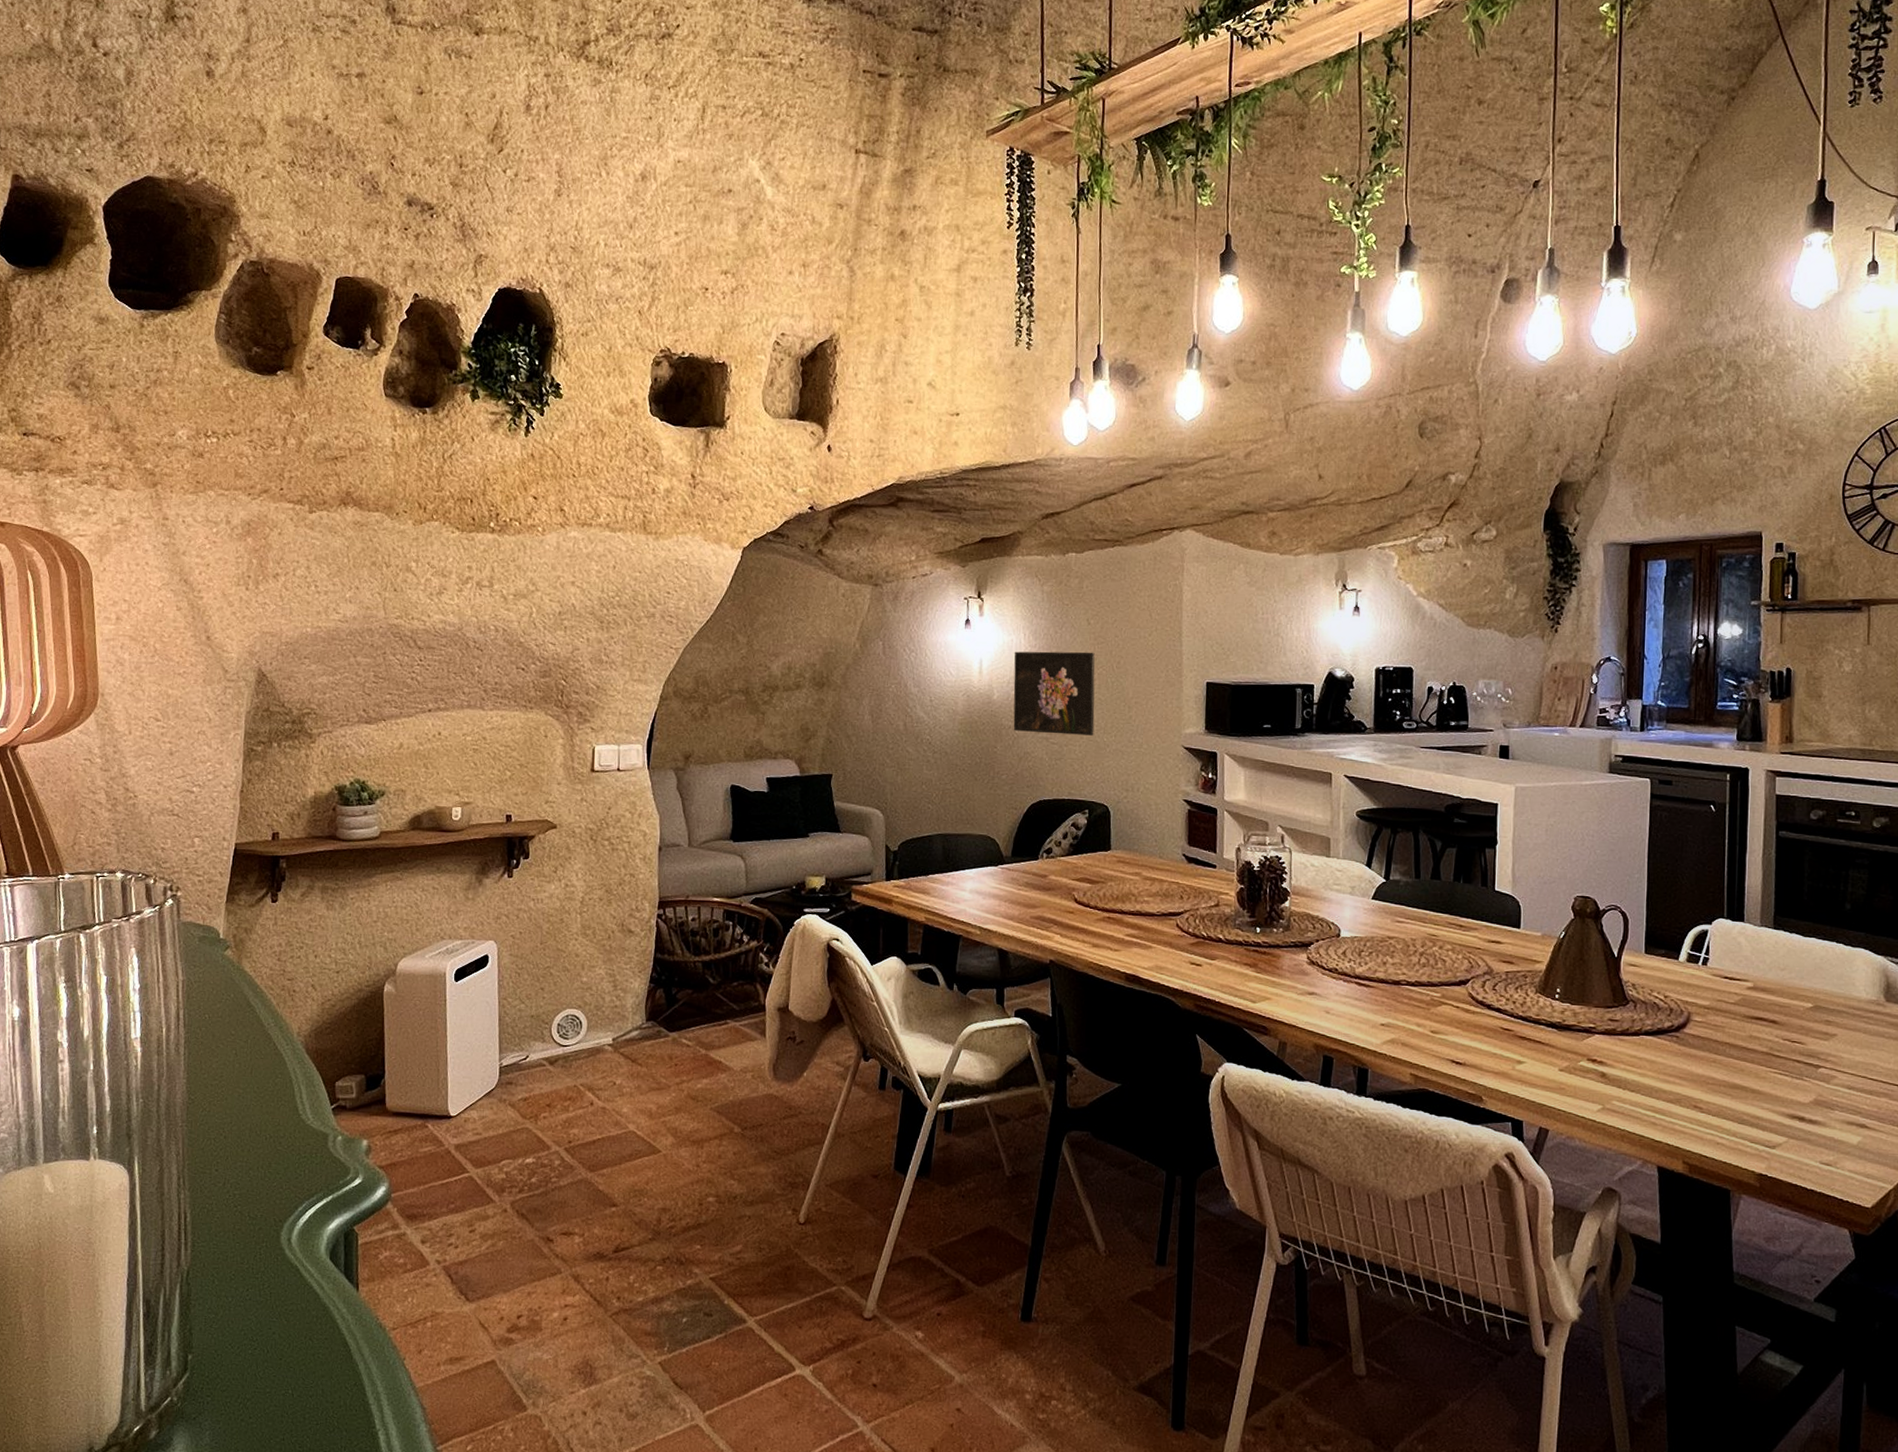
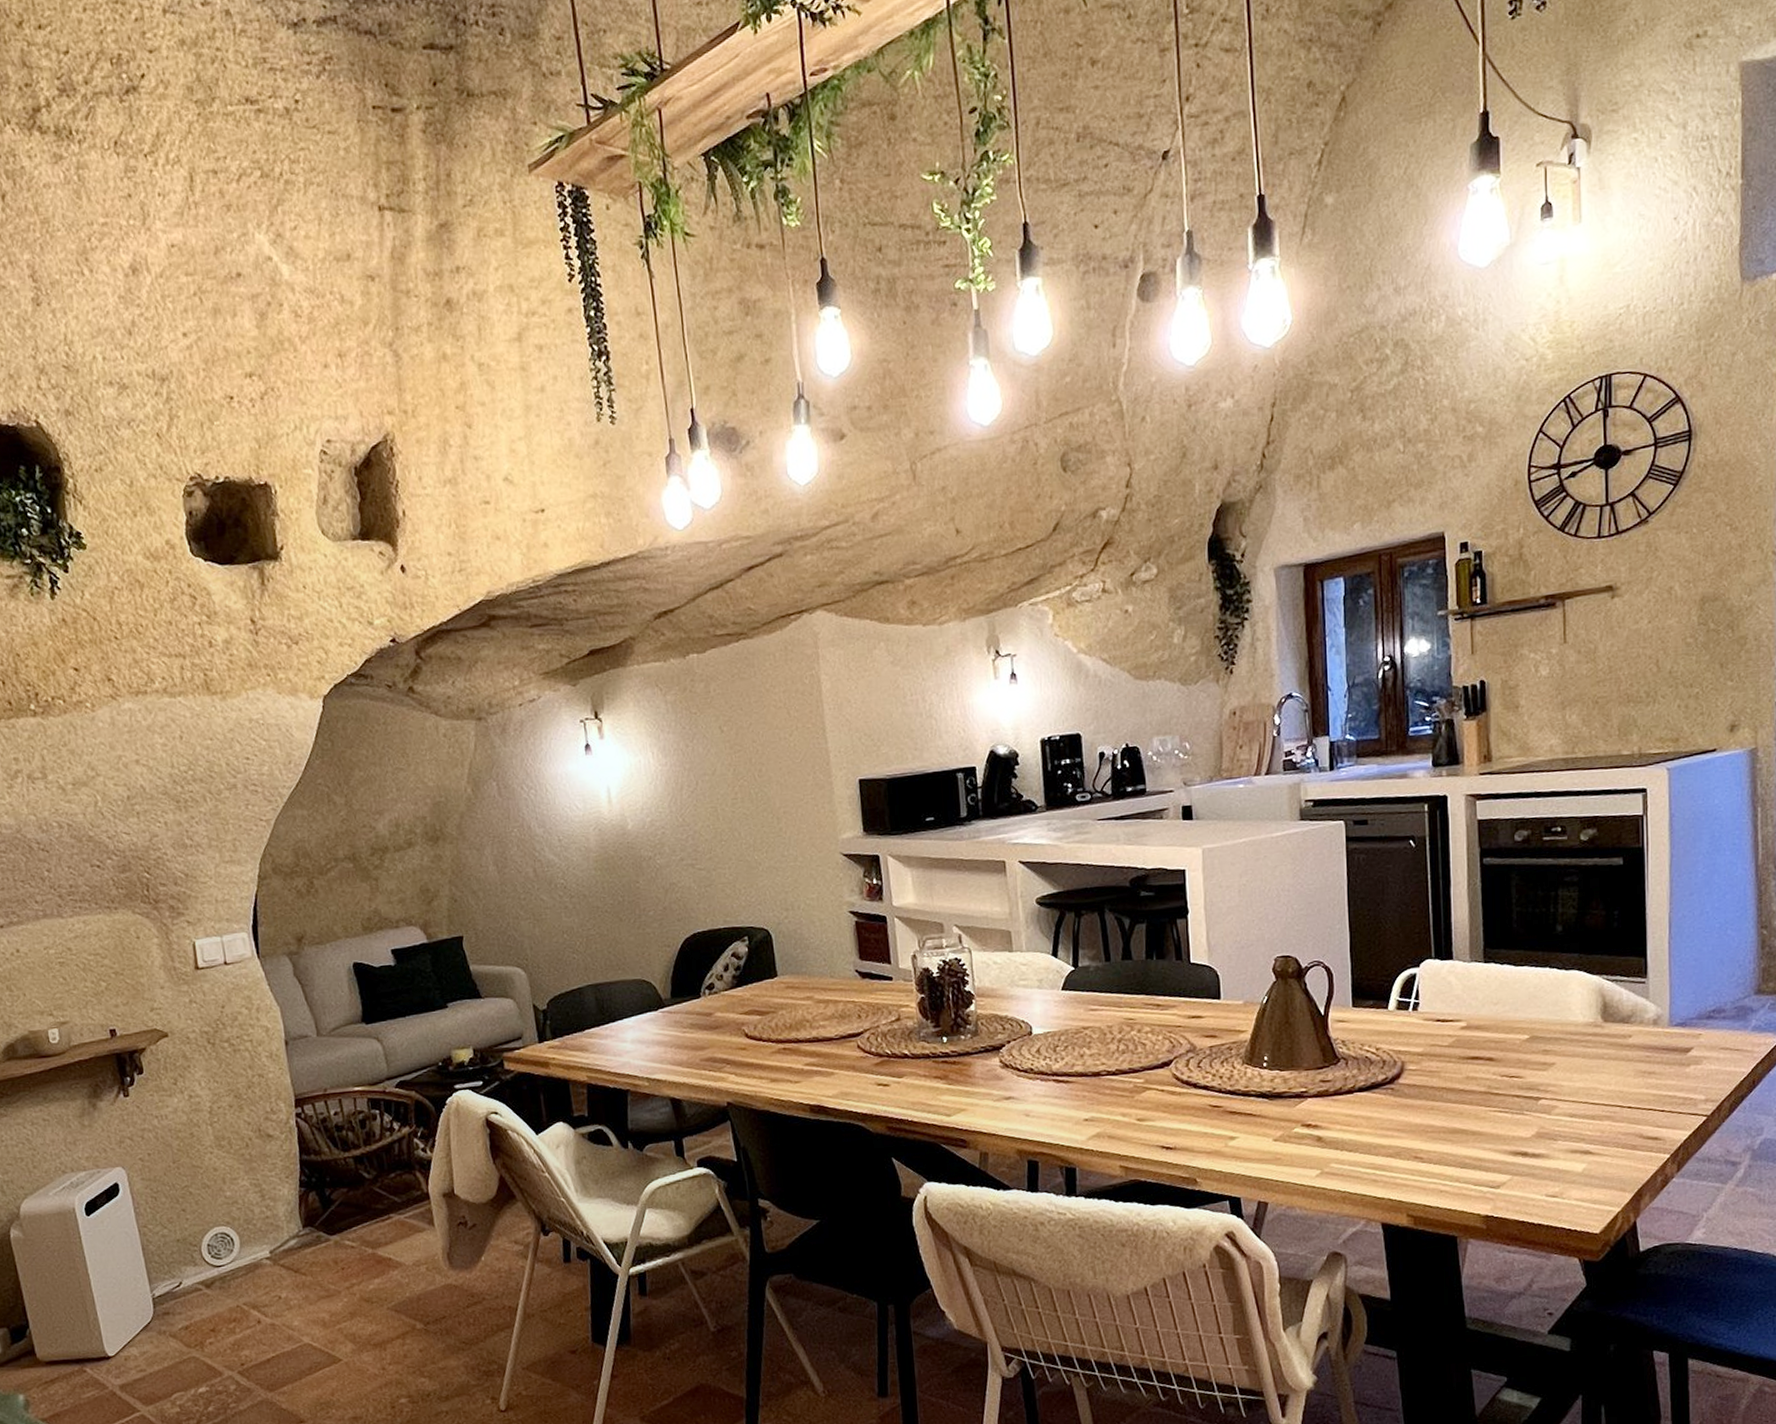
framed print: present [1013,651,1095,736] -> none [644,762,743,862]

